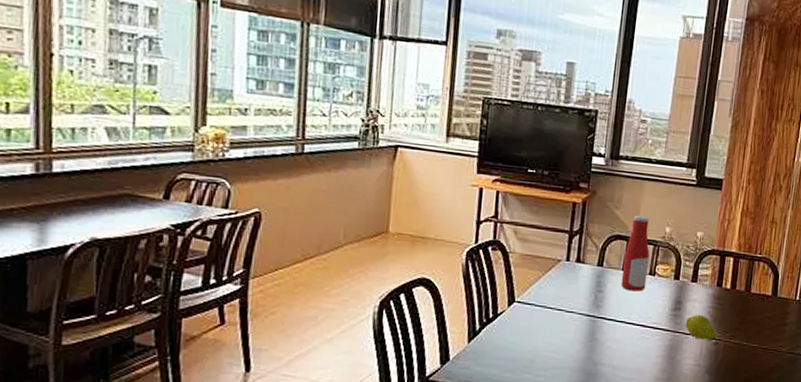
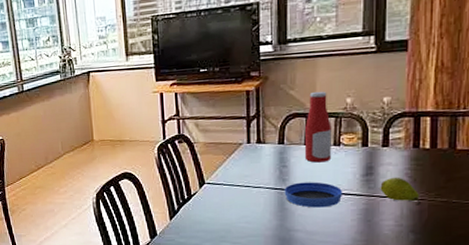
bowl: none [596,311,652,341] -> present [284,182,343,208]

